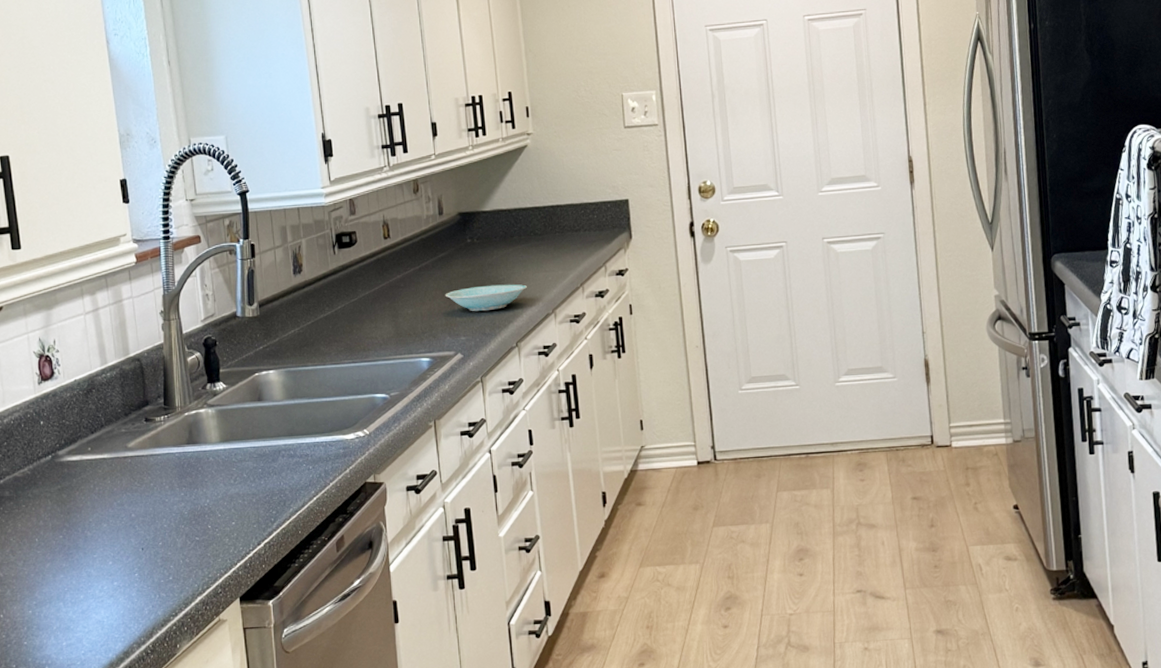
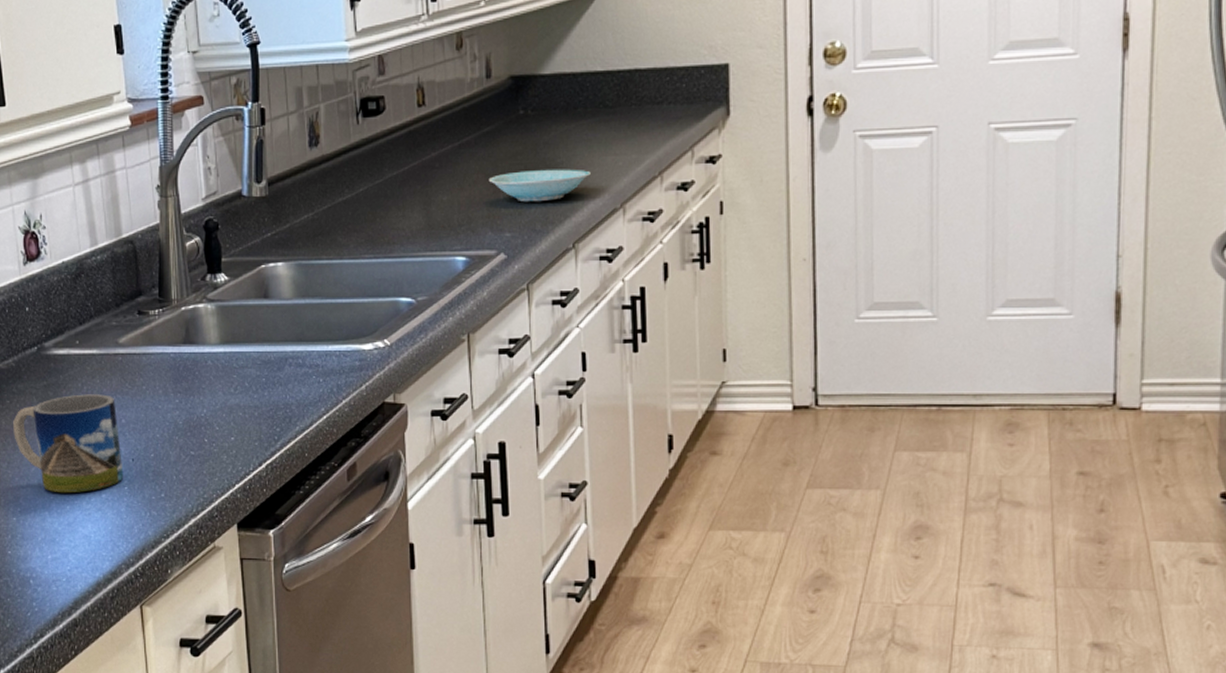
mug: none [29,493,134,585] -> present [13,394,124,494]

